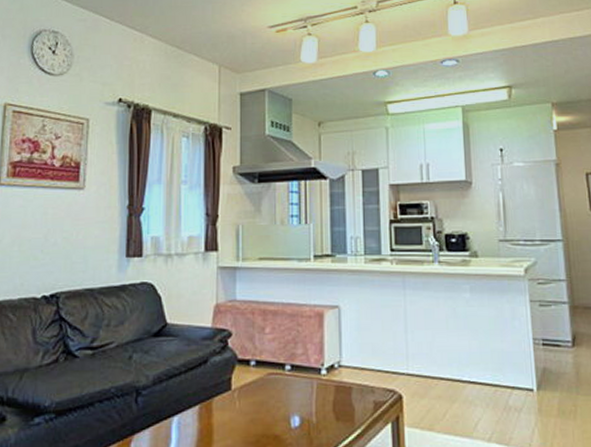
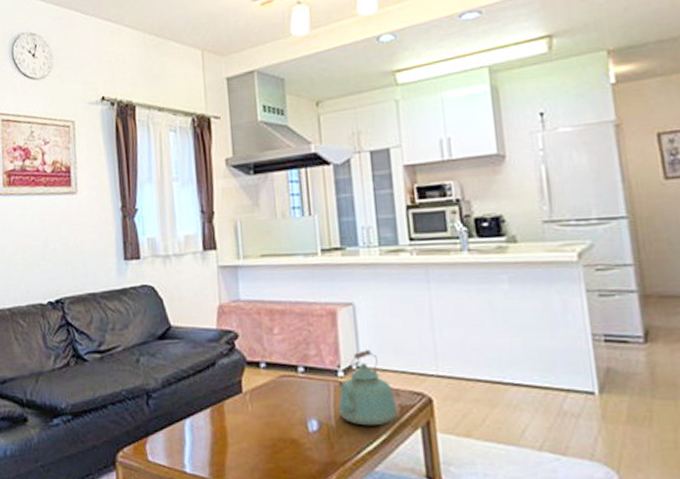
kettle: none [320,348,372,422] -> present [338,349,398,426]

